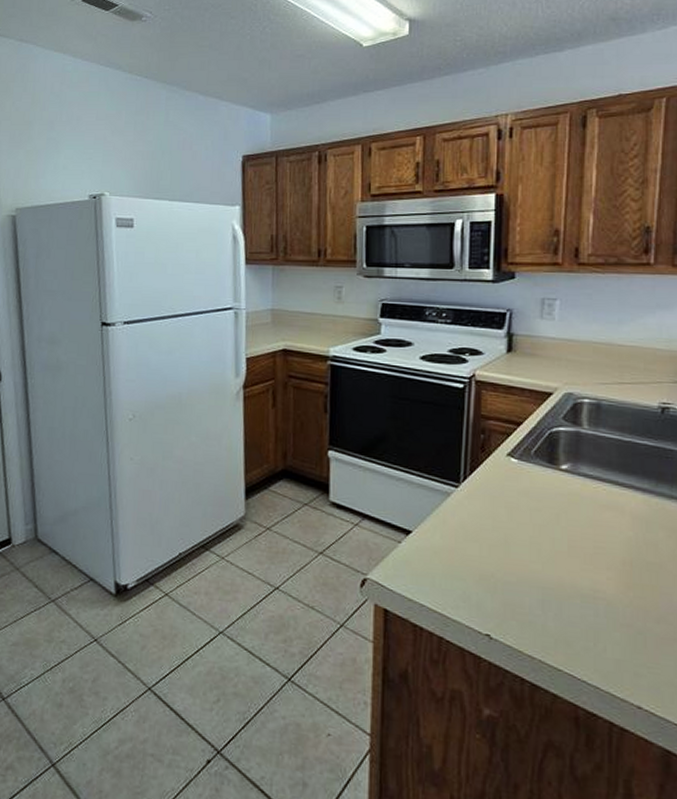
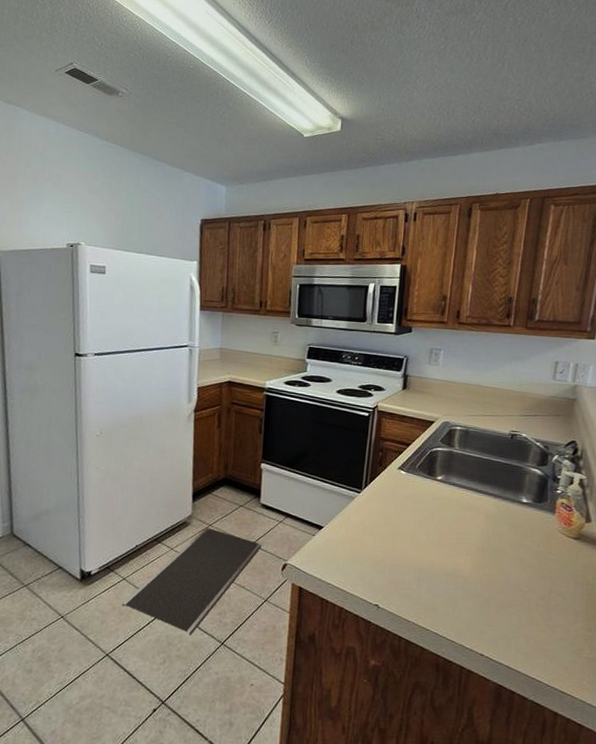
door mat: none [164,532,333,668] -> present [122,528,262,635]

